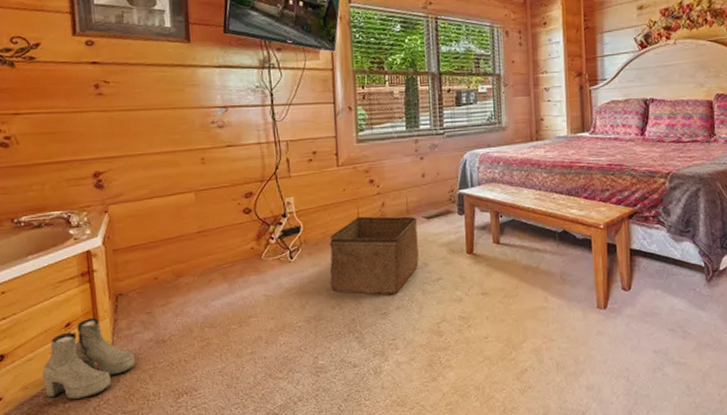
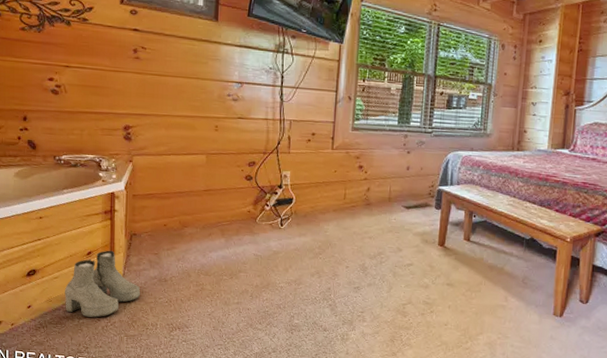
storage bin: present [329,216,419,295] -> none [312,197,398,273]

